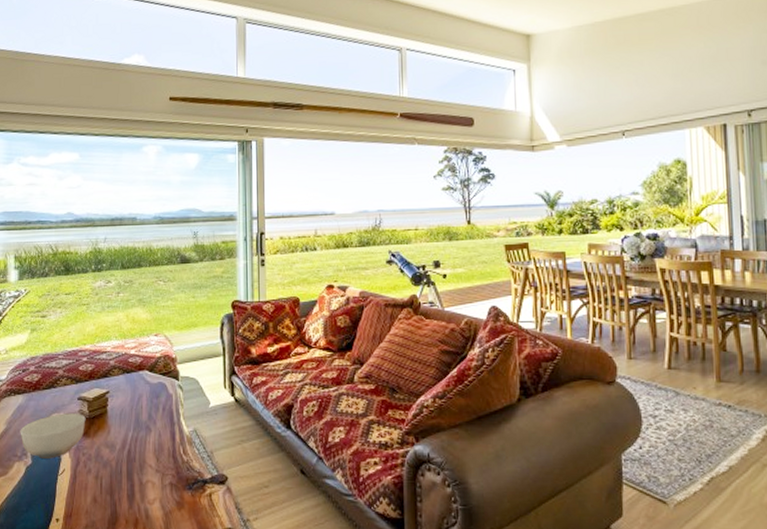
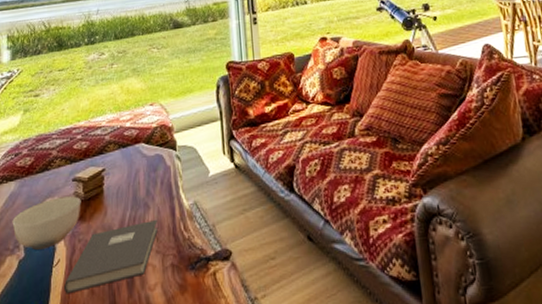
book: none [68,442,158,500] -> present [63,220,158,294]

